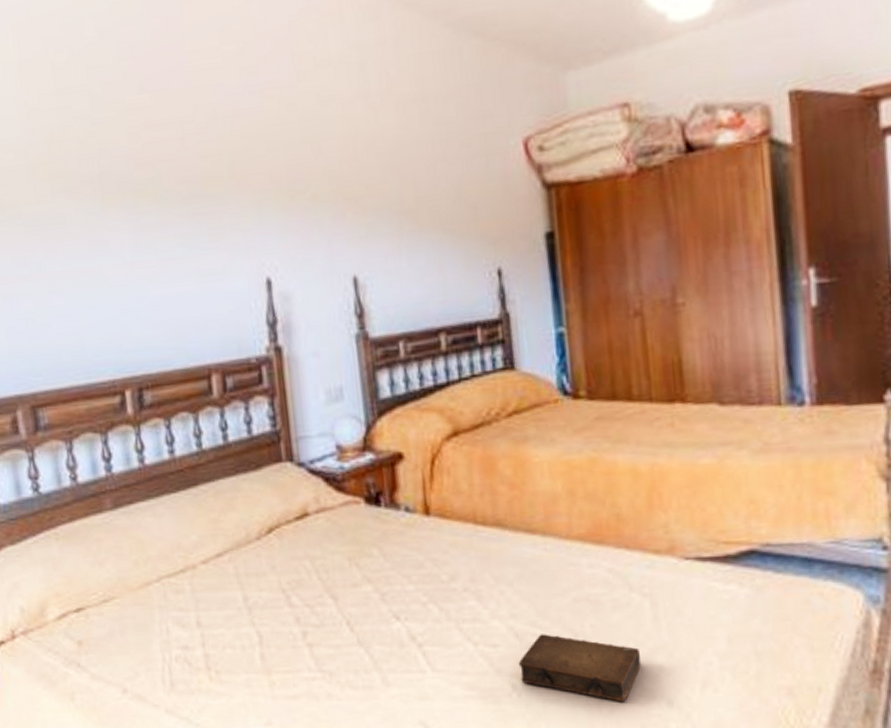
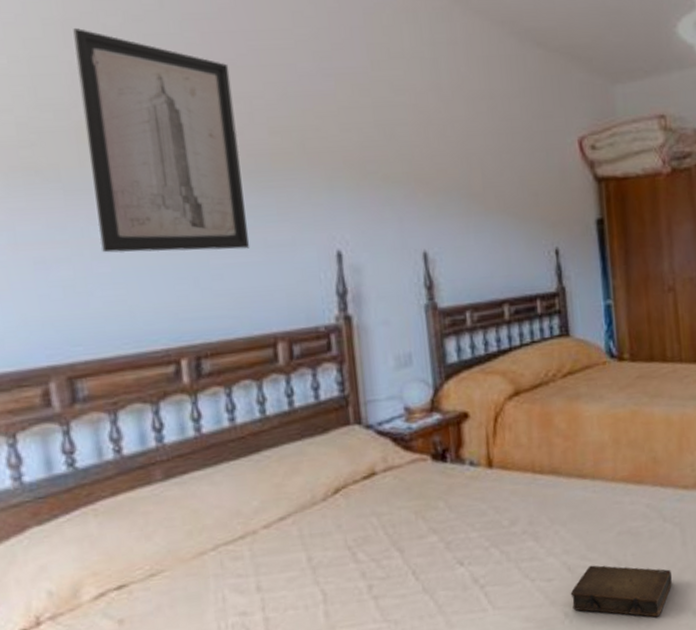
wall art: none [28,68,185,286] -> present [73,28,250,253]

